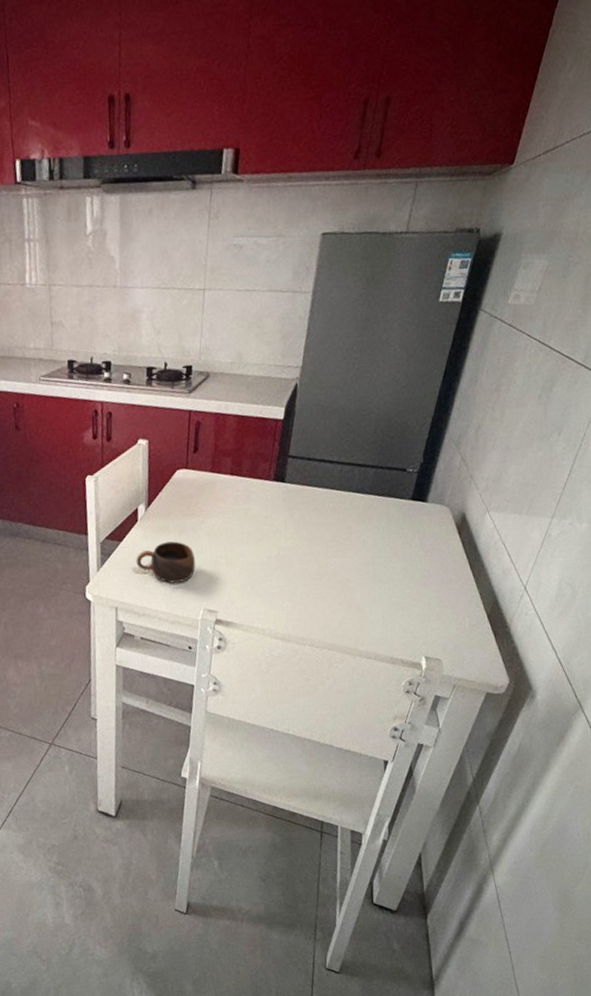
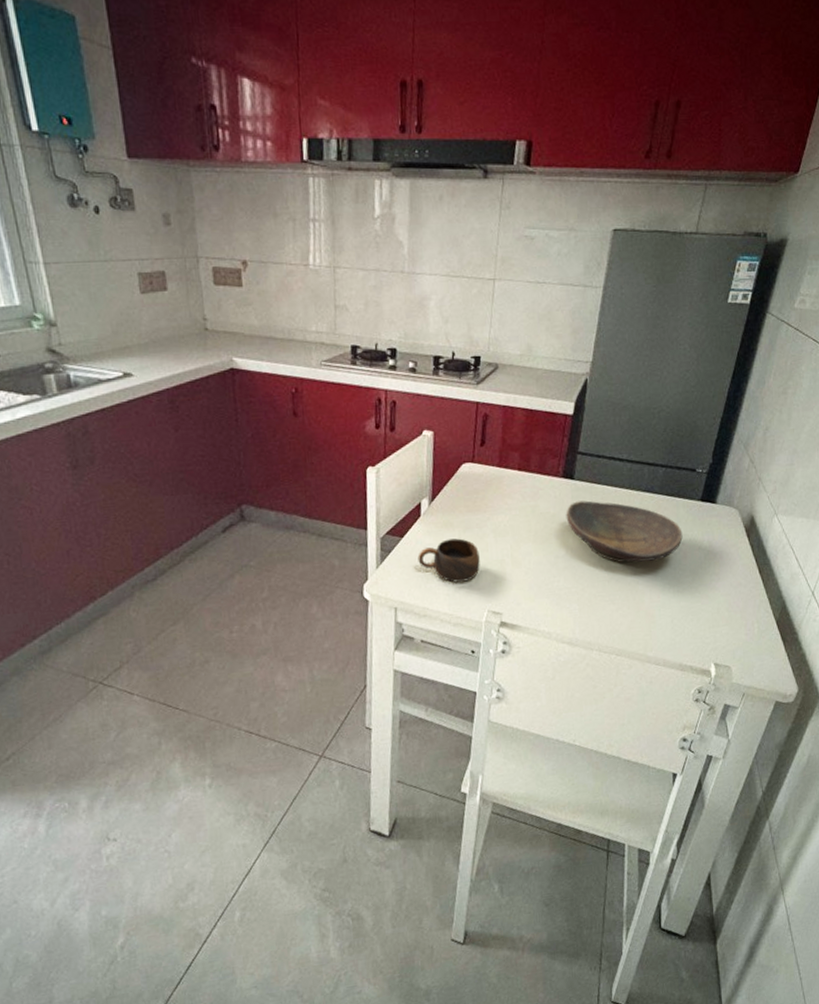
decorative bowl: none [277,502,394,562] -> present [566,500,683,563]

